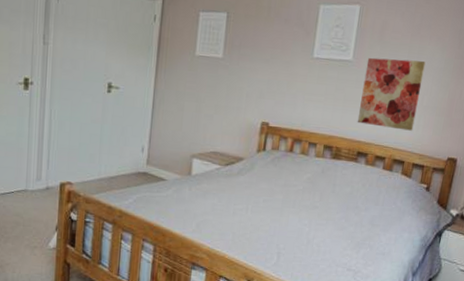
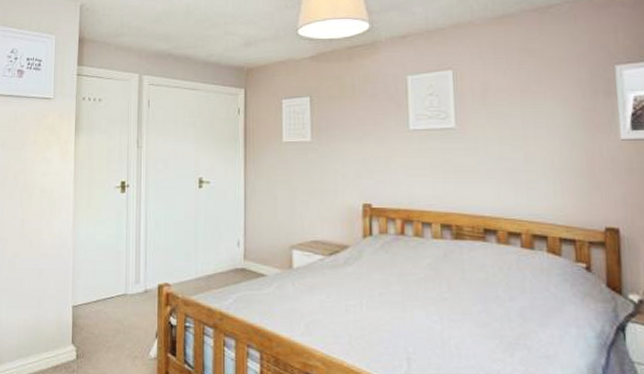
wall art: present [357,57,426,131] -> none [473,119,550,199]

